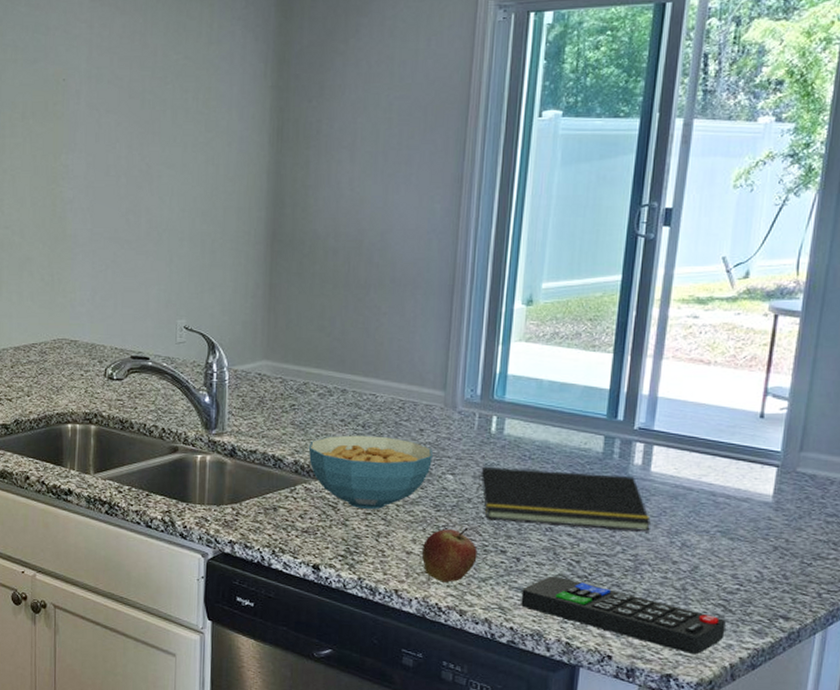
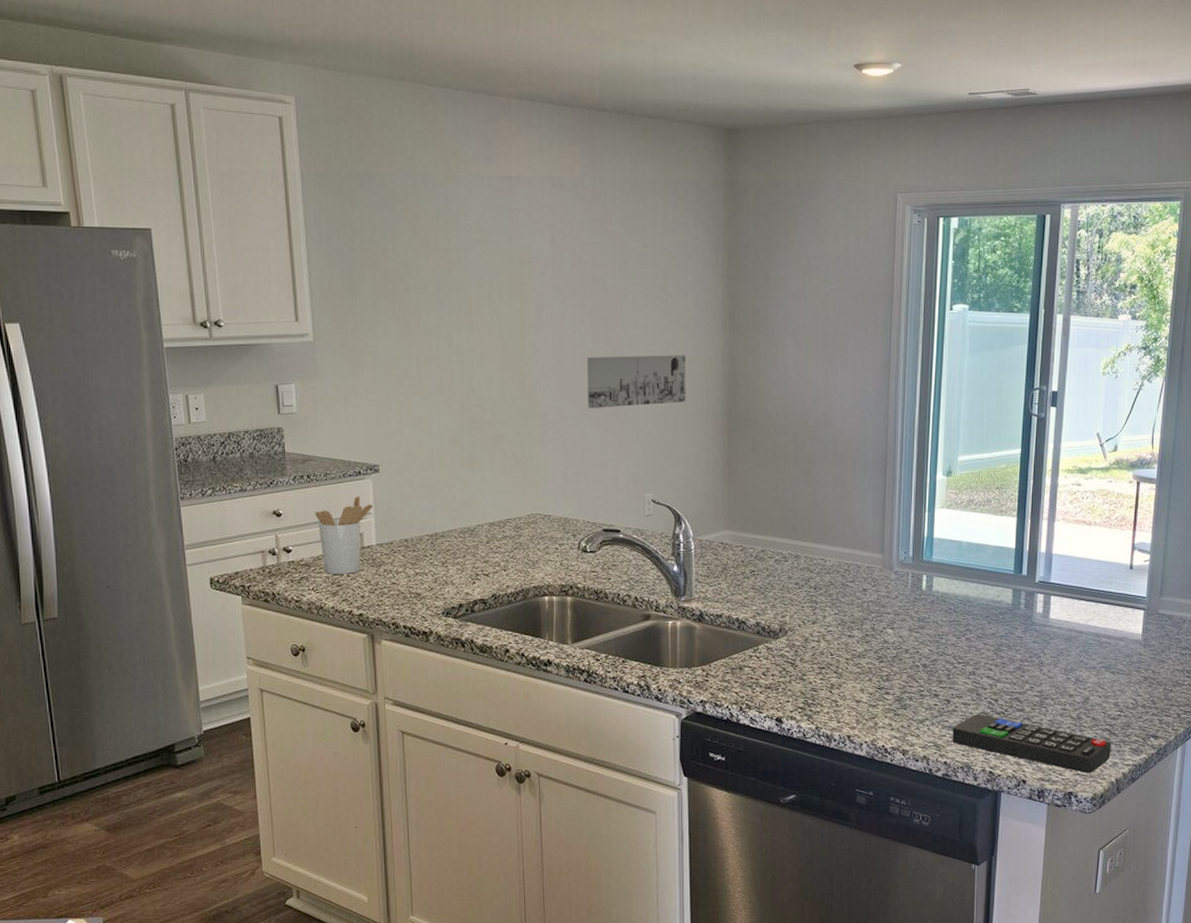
wall art: none [120,173,228,230] -> present [587,355,686,408]
cereal bowl: present [308,435,433,509] -> none [768,596,875,664]
fruit: present [421,527,478,583] -> none [869,675,915,726]
notepad: present [475,467,651,531] -> none [911,621,1051,670]

